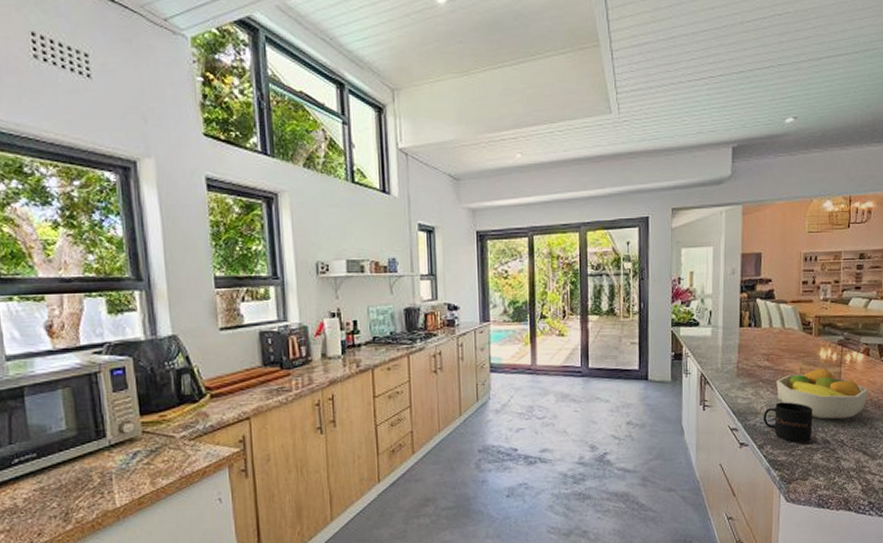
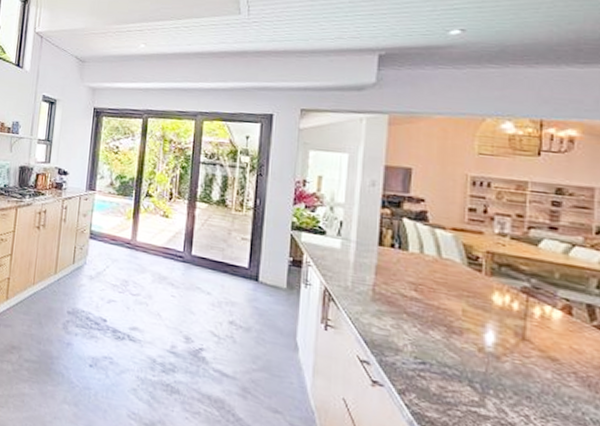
mug: present [763,402,813,443] -> none [406,344,482,405]
fruit bowl: present [776,367,868,420] -> none [427,313,570,389]

